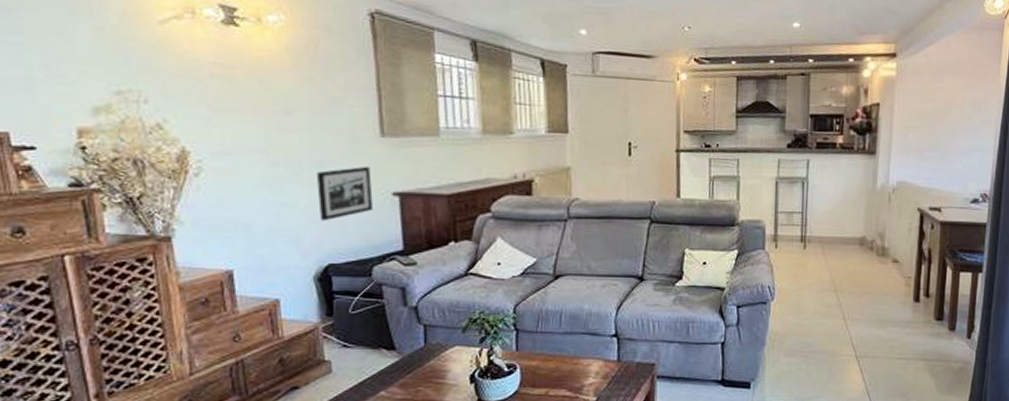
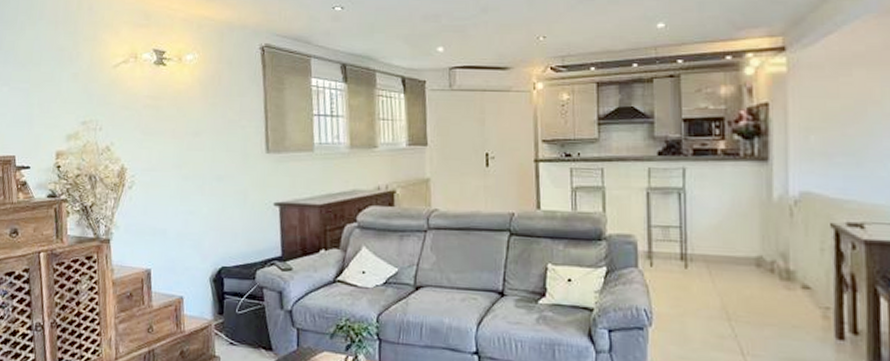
picture frame: present [316,165,373,222] -> none [215,179,258,228]

